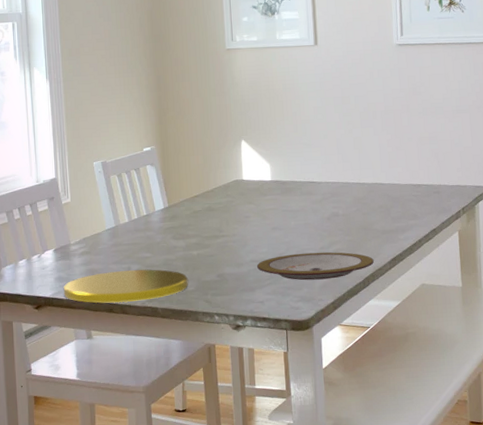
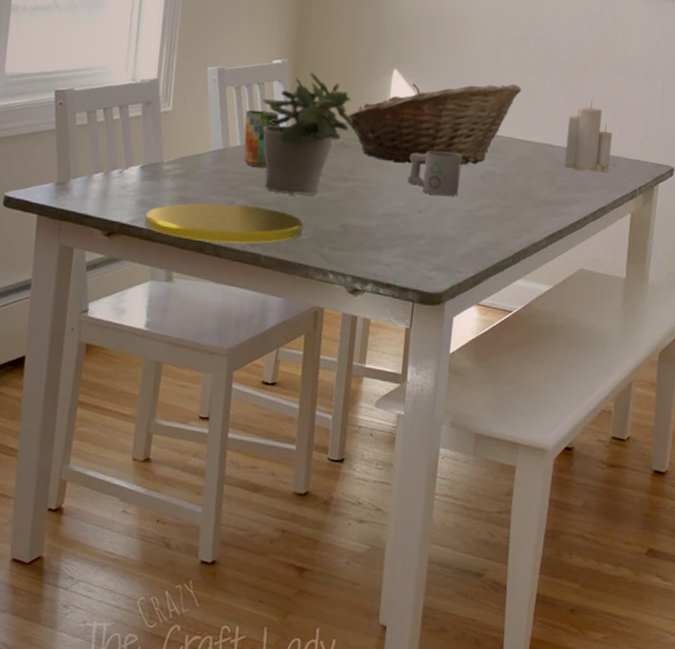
cup: none [128,190,156,237] -> present [243,110,279,167]
potted plant: none [140,154,215,256] -> present [262,73,353,196]
fruit basket: none [210,137,350,218] -> present [347,83,522,165]
plate: present [256,252,374,281] -> none [388,212,529,249]
mug: none [265,201,310,240] -> present [407,150,462,197]
candle: none [393,141,435,202] -> present [565,100,612,173]

